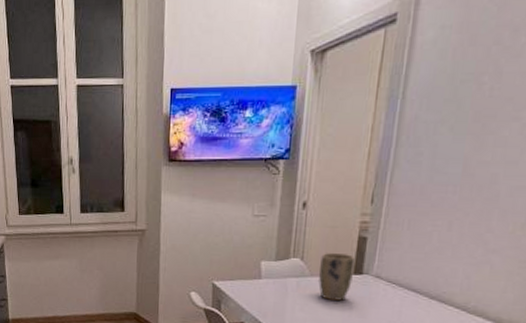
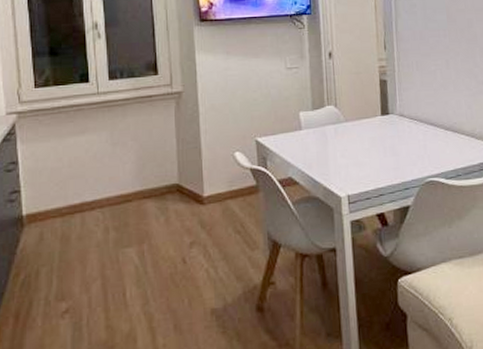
plant pot: present [318,253,355,301] -> none [352,97,382,143]

